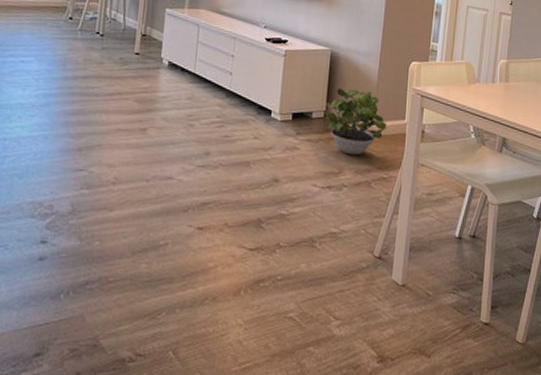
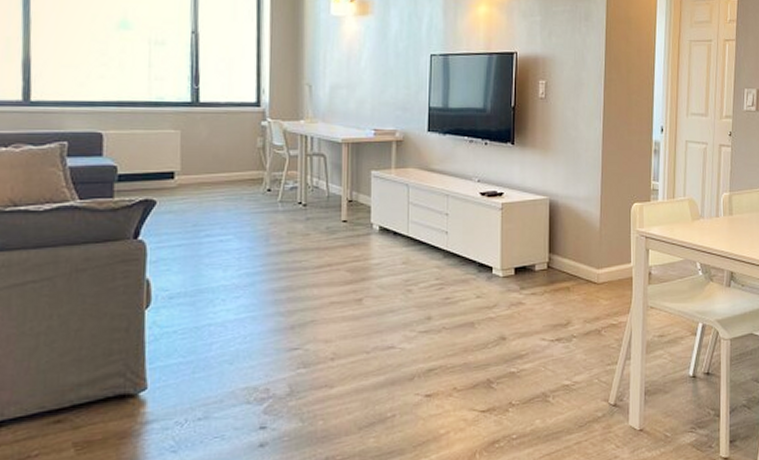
potted plant: present [324,88,387,156] -> none [548,237,613,305]

